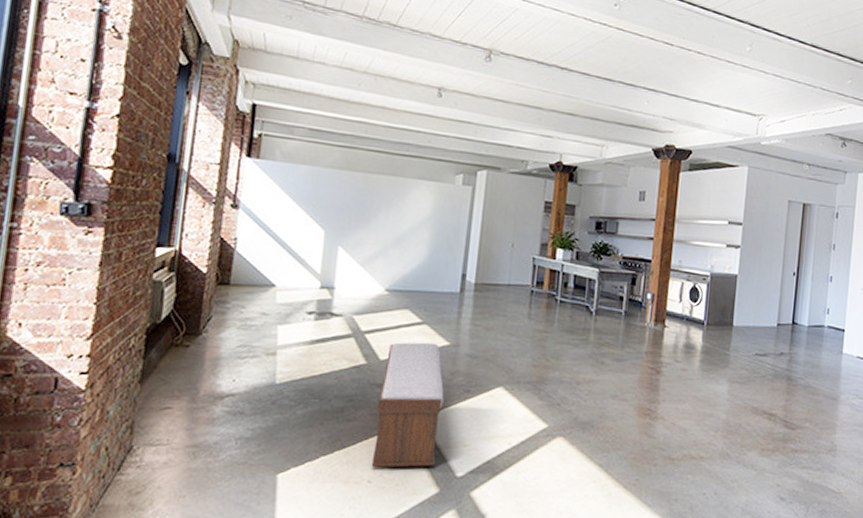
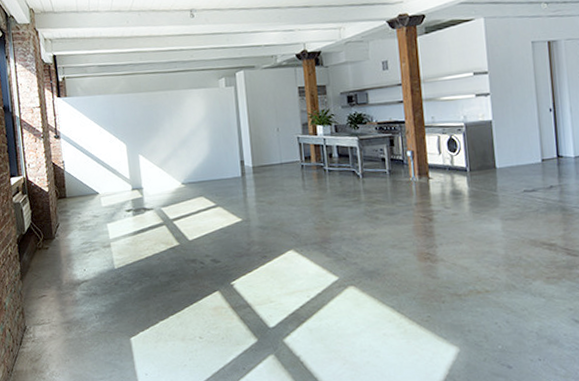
bench: present [371,342,444,468] -> none [194,221,250,327]

